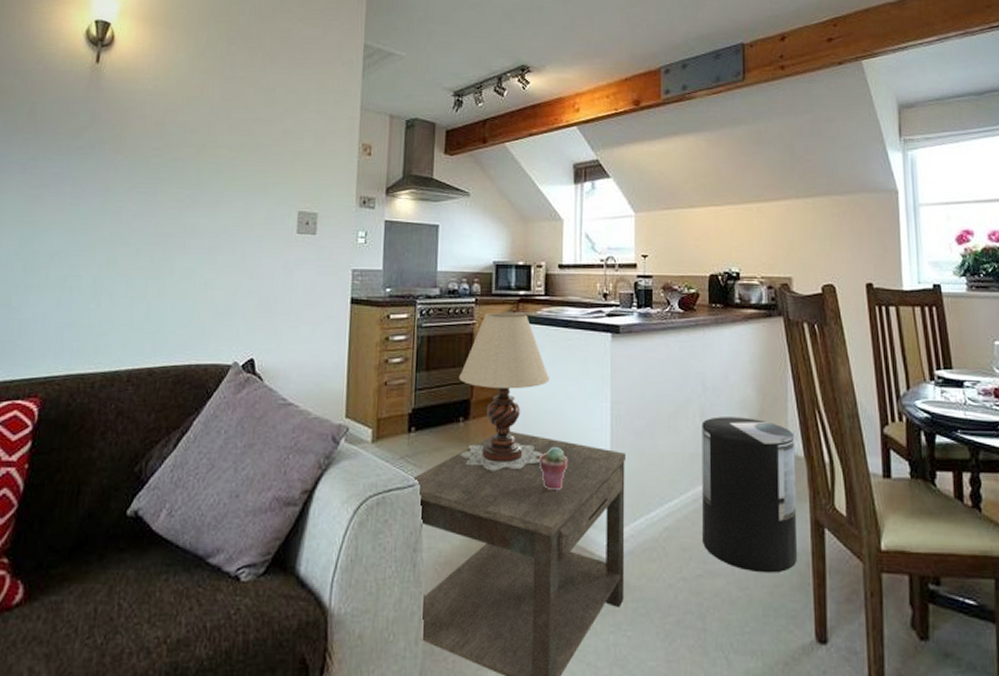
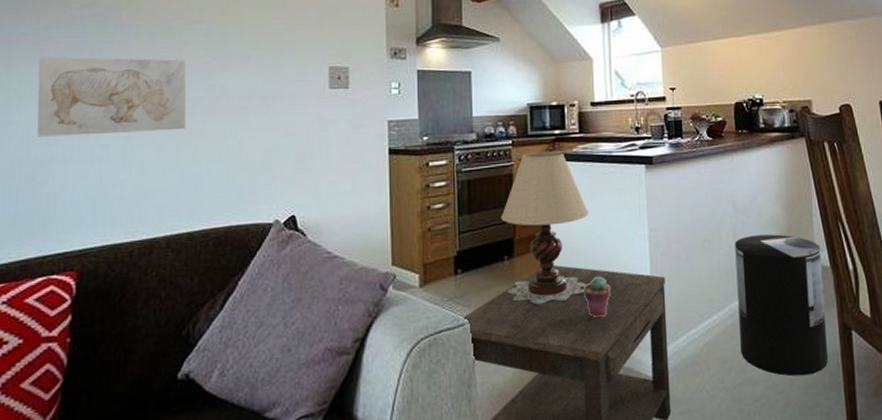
wall art: none [15,185,162,265] -> present [37,56,187,137]

